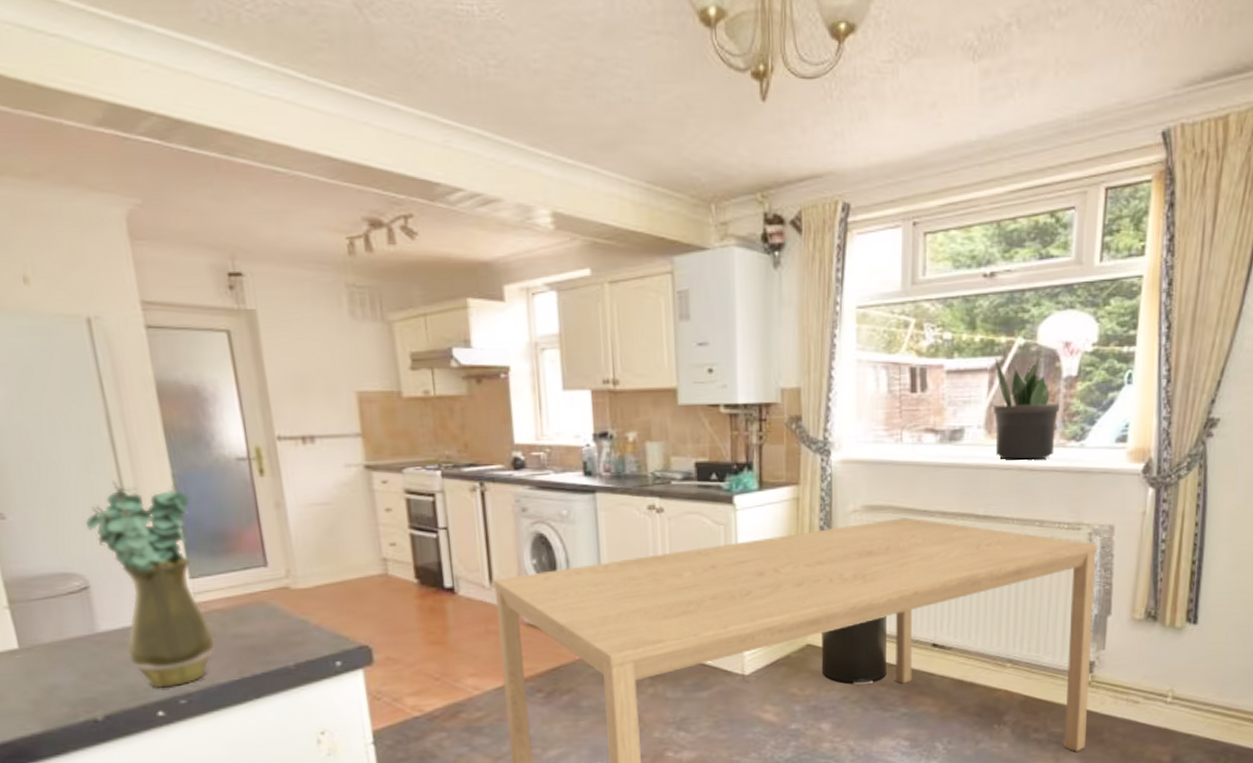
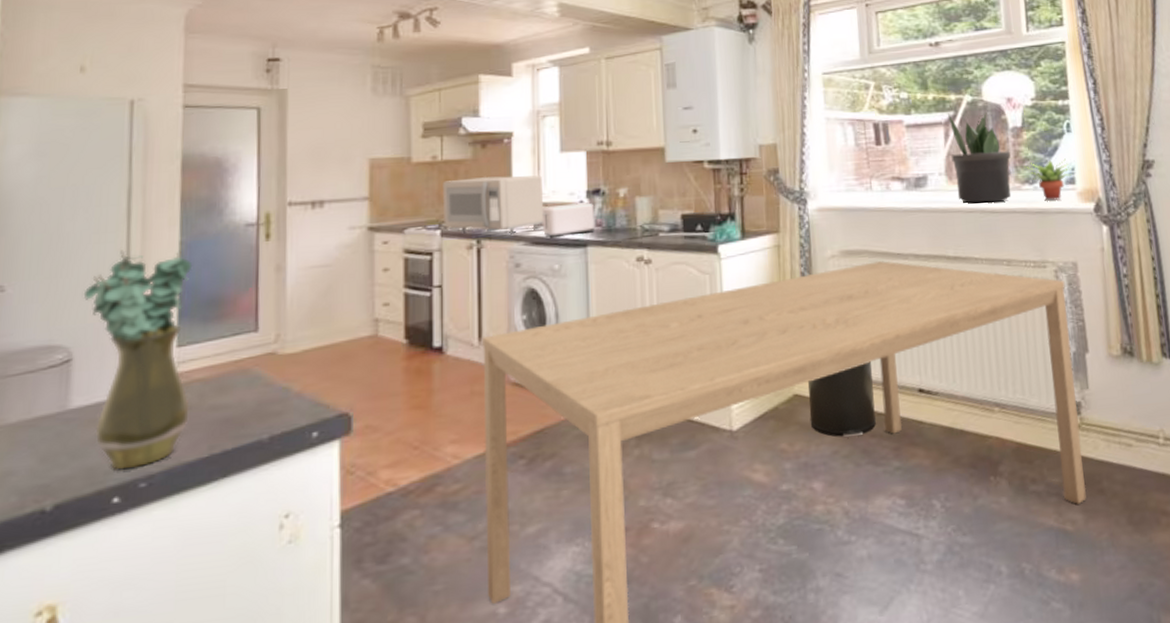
microwave: none [438,415,549,476] -> present [442,175,544,233]
toaster: none [546,446,603,482] -> present [541,203,594,237]
succulent plant: none [1073,413,1125,460] -> present [1024,158,1072,201]

